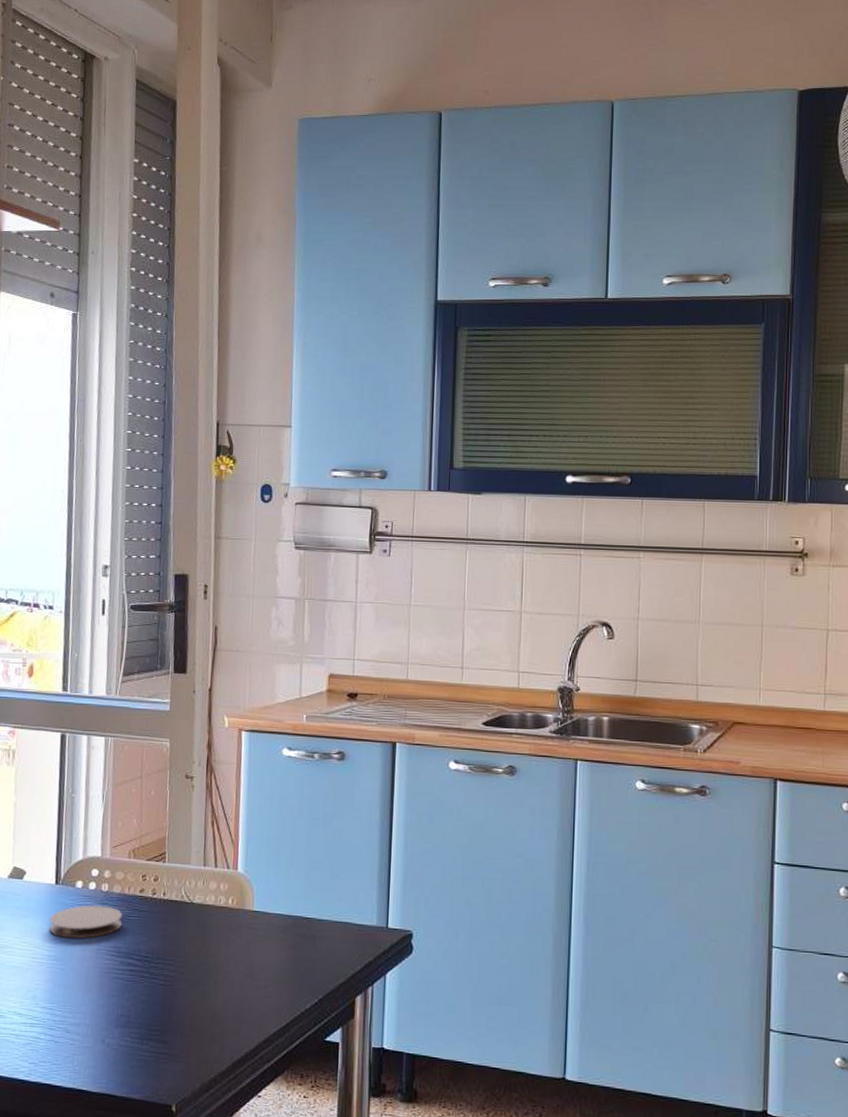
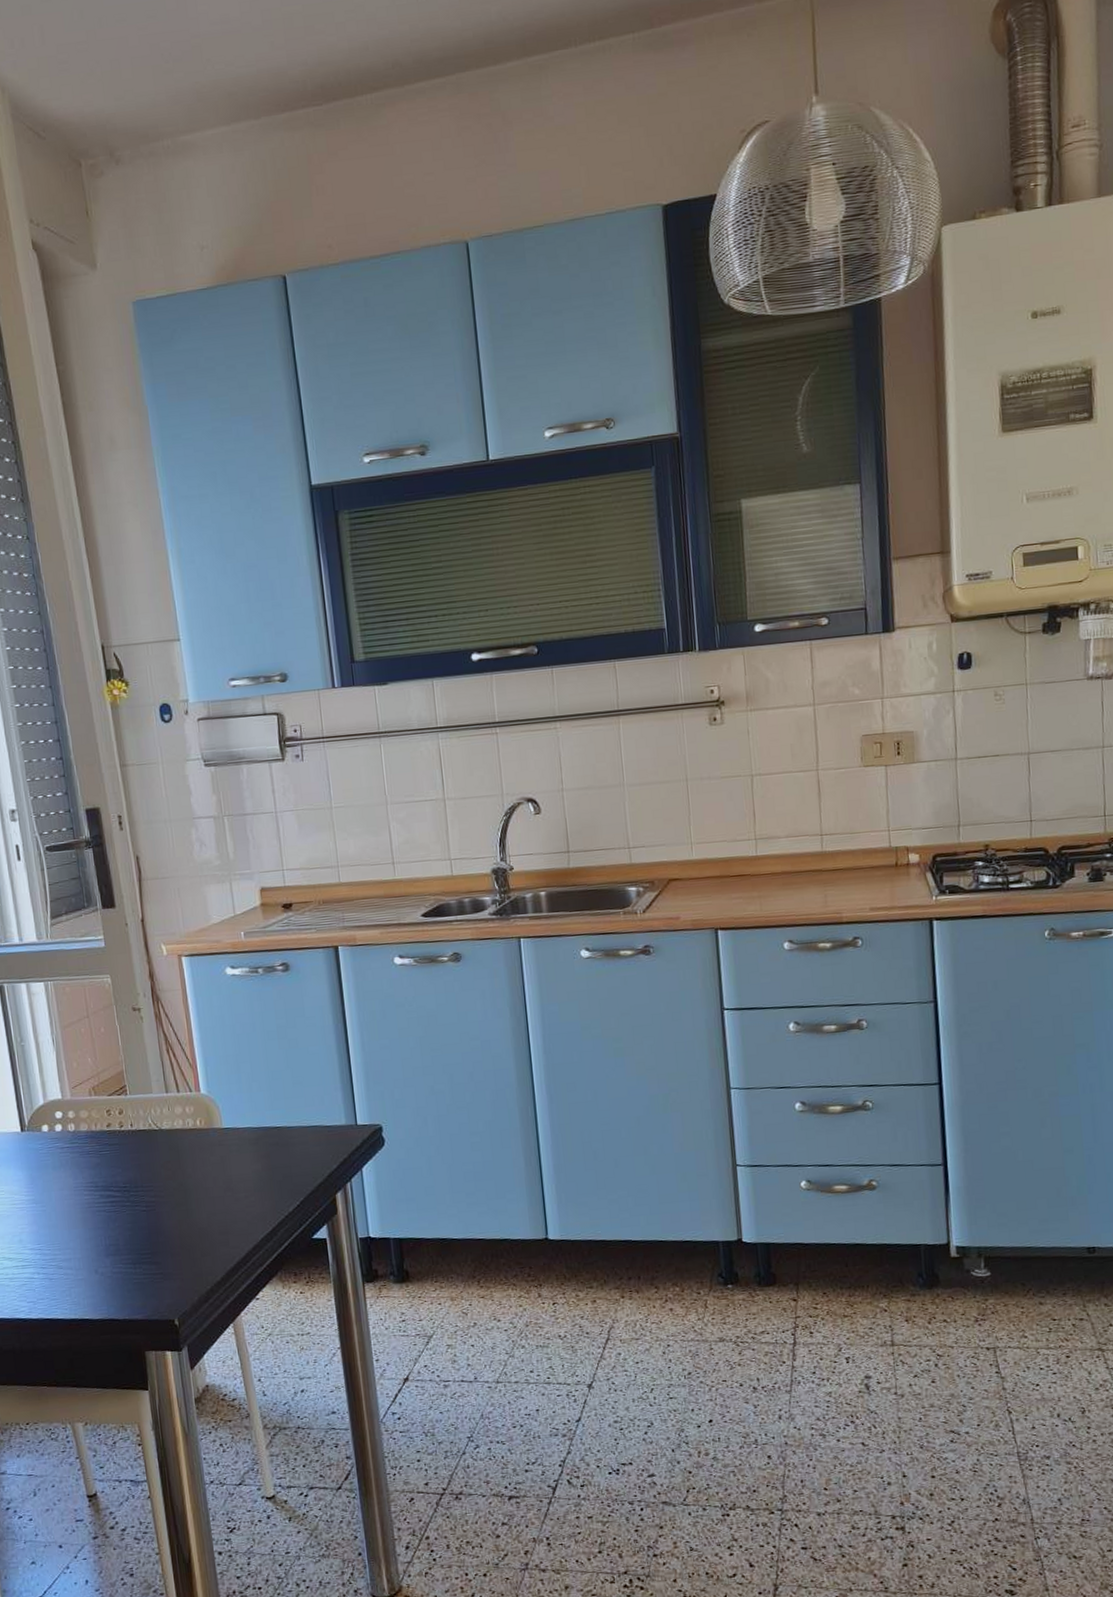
coaster: present [48,905,123,939] -> none [21,1145,95,1181]

